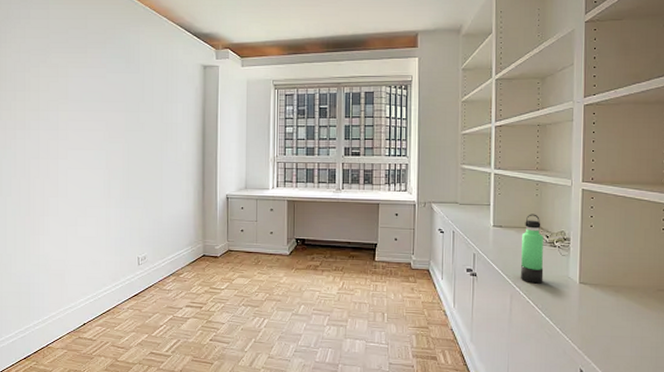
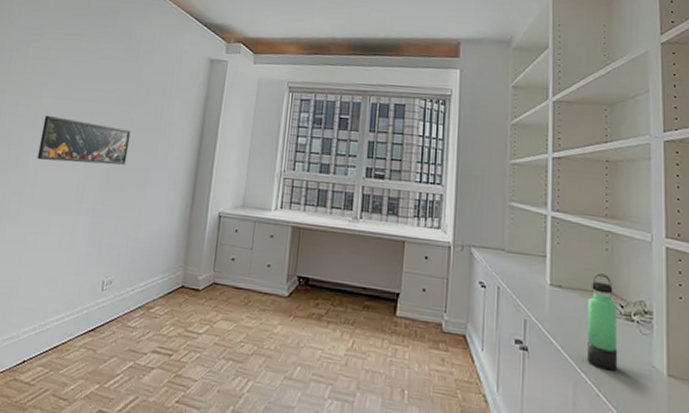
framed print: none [64,127,143,166] -> present [37,116,131,165]

